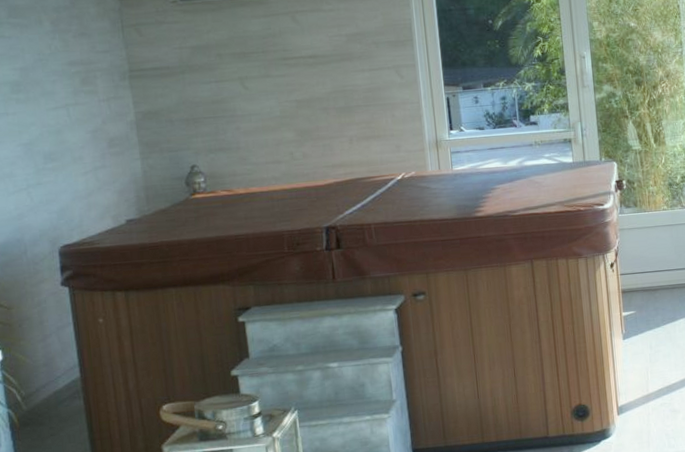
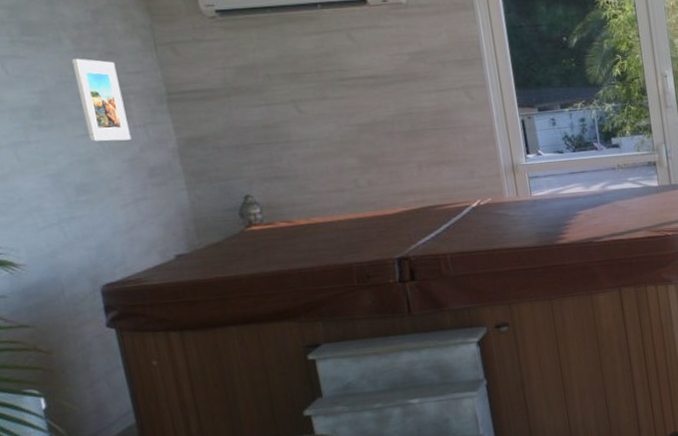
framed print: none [49,38,96,114] -> present [71,58,132,142]

